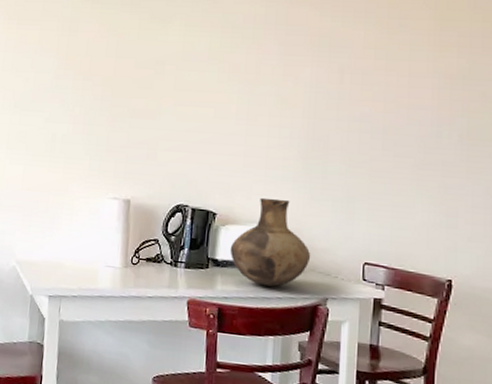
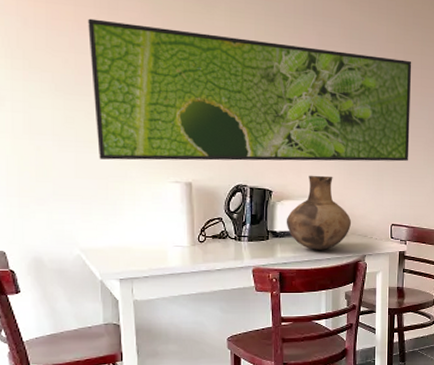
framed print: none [44,41,397,187] -> present [87,18,412,162]

